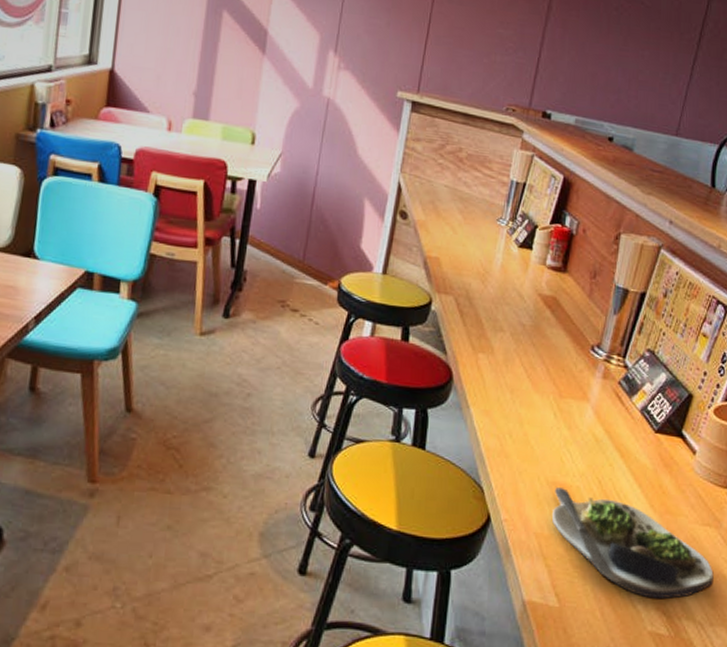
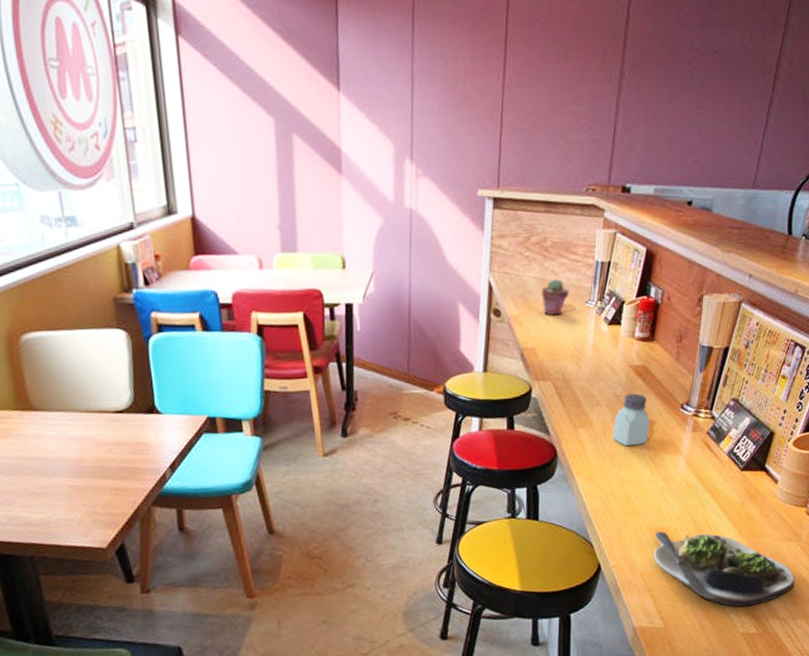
potted succulent: none [451,191,481,229] -> present [541,279,569,316]
saltshaker: none [514,324,557,383] -> present [612,393,650,447]

